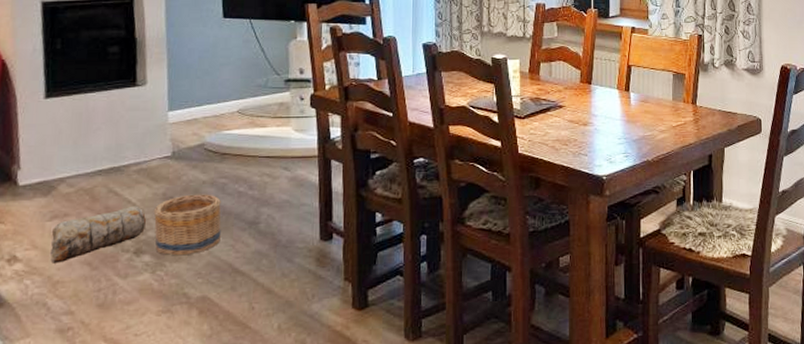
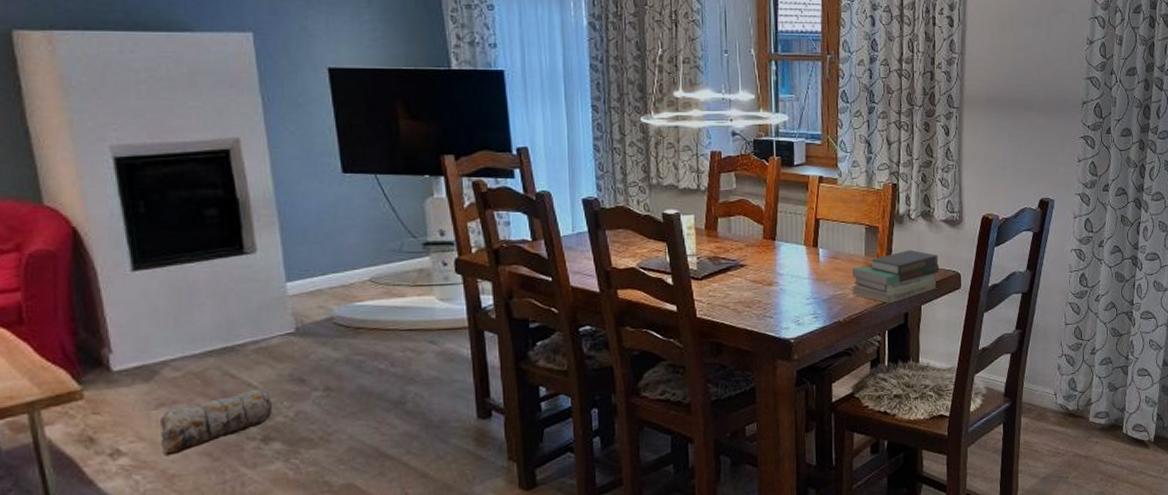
basket: present [153,194,221,256] -> none [279,373,362,442]
books: none [660,95,742,145] -> present [851,249,940,303]

